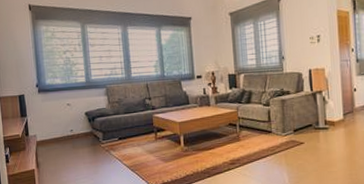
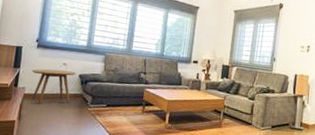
side table: none [38,111,82,149] -> present [31,69,76,104]

